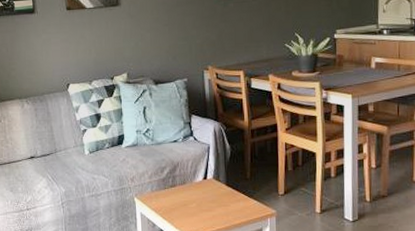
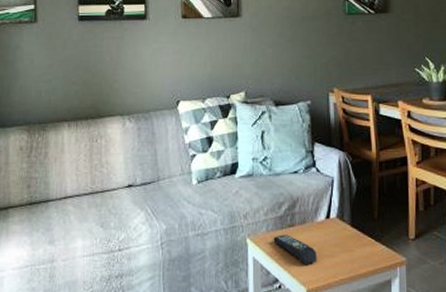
remote control: none [157,194,196,217] -> present [273,234,317,264]

